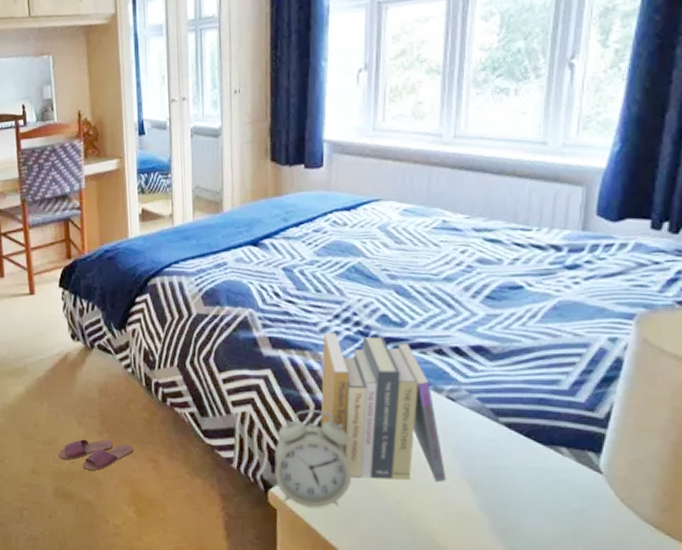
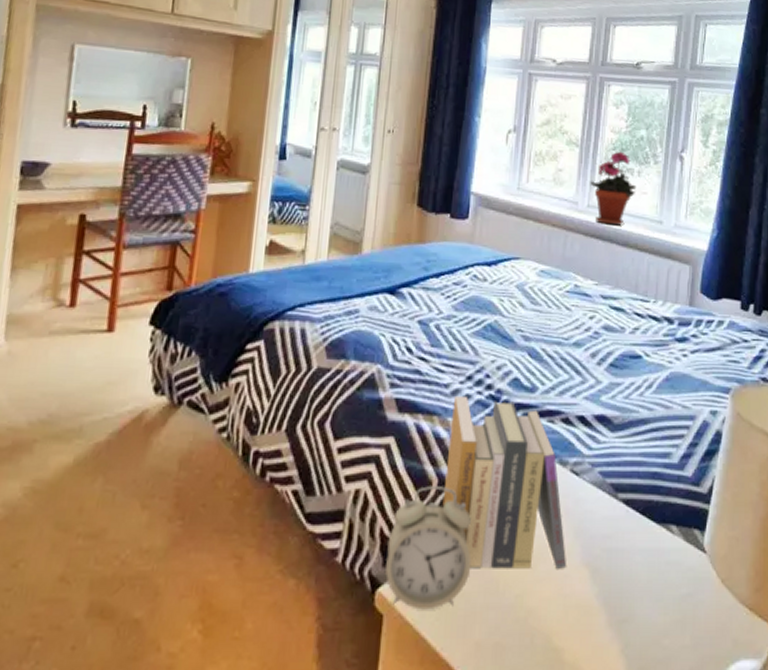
slippers: present [59,439,134,470] -> none [105,529,214,573]
potted plant: none [456,70,513,154] -> present [590,151,637,226]

